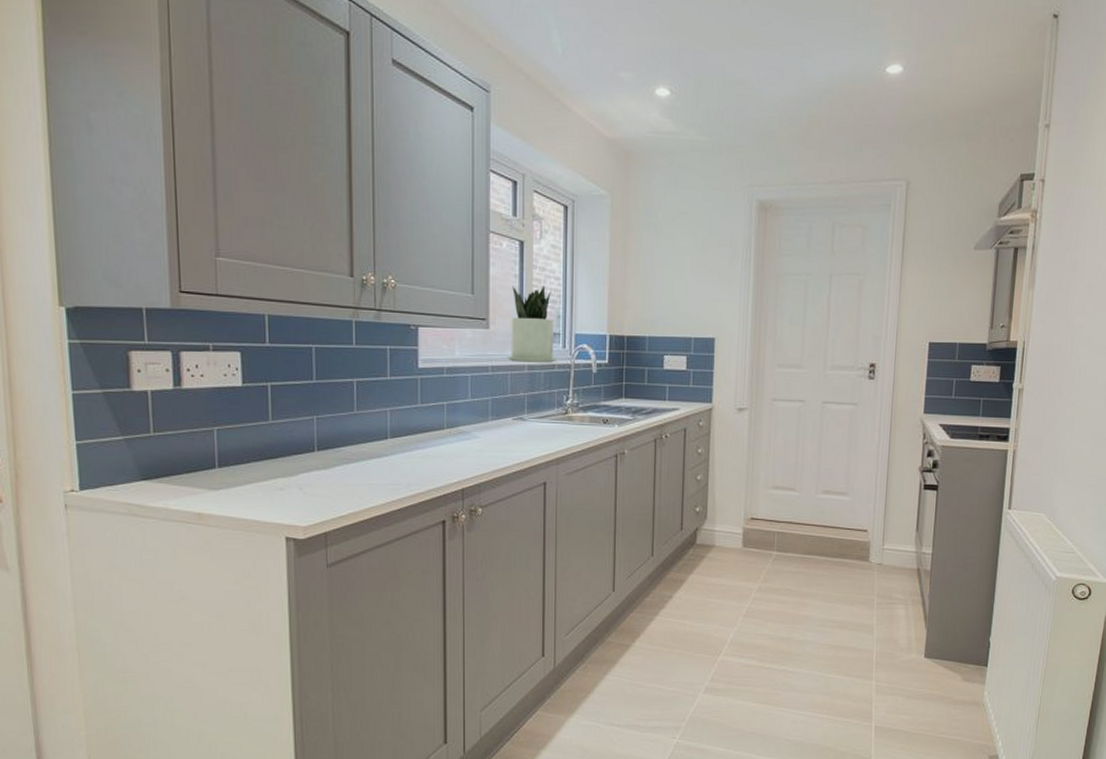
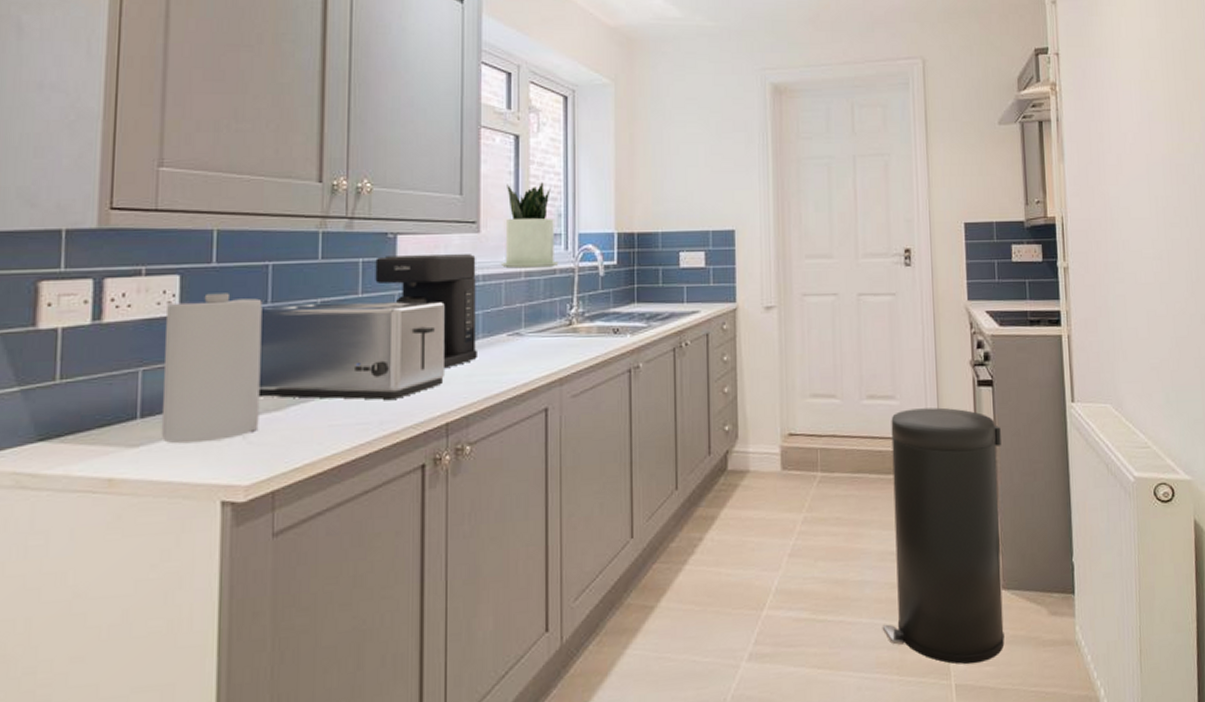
paper towel holder: none [232,369,312,491] -> present [161,293,263,444]
toaster: none [307,382,460,467] -> present [258,301,445,401]
coffee maker: none [400,345,487,444] -> present [375,254,477,369]
pedal bin: none [817,505,940,711] -> present [882,407,1004,664]

